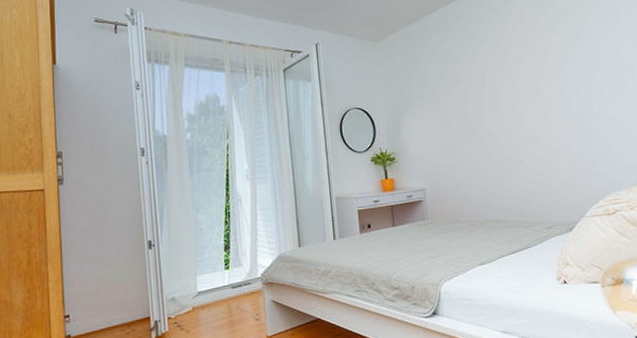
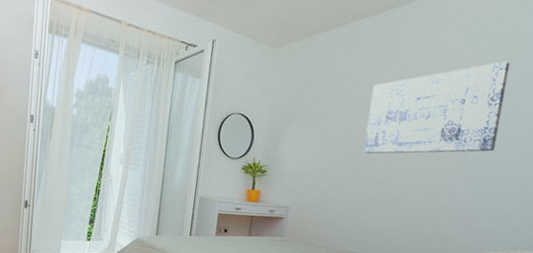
wall art: none [472,22,590,124] -> present [363,60,510,154]

